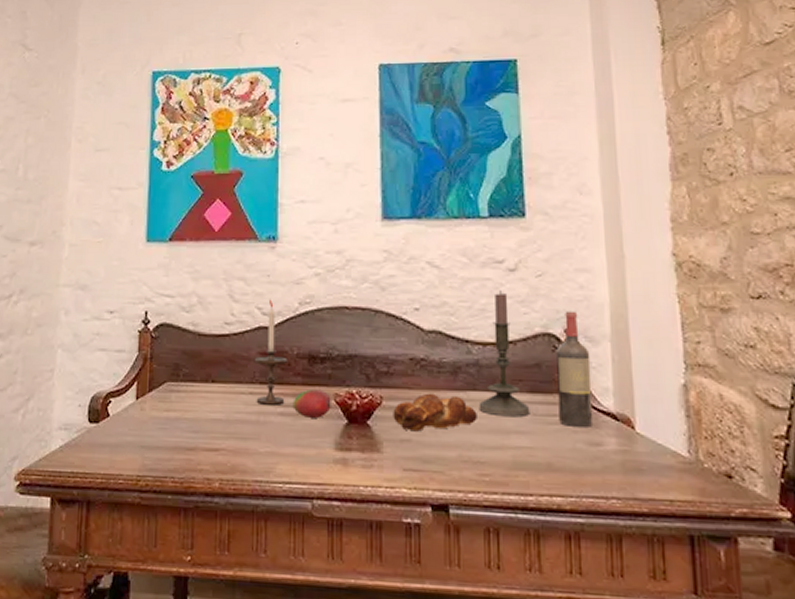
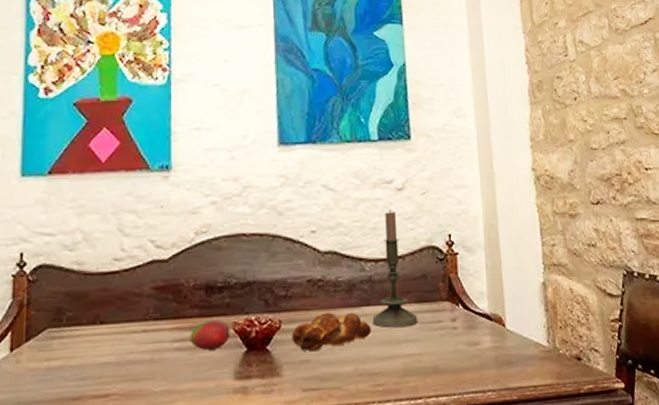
candlestick: present [255,299,287,405] -> none [148,231,183,342]
wine bottle: present [556,311,594,427] -> none [439,224,472,330]

